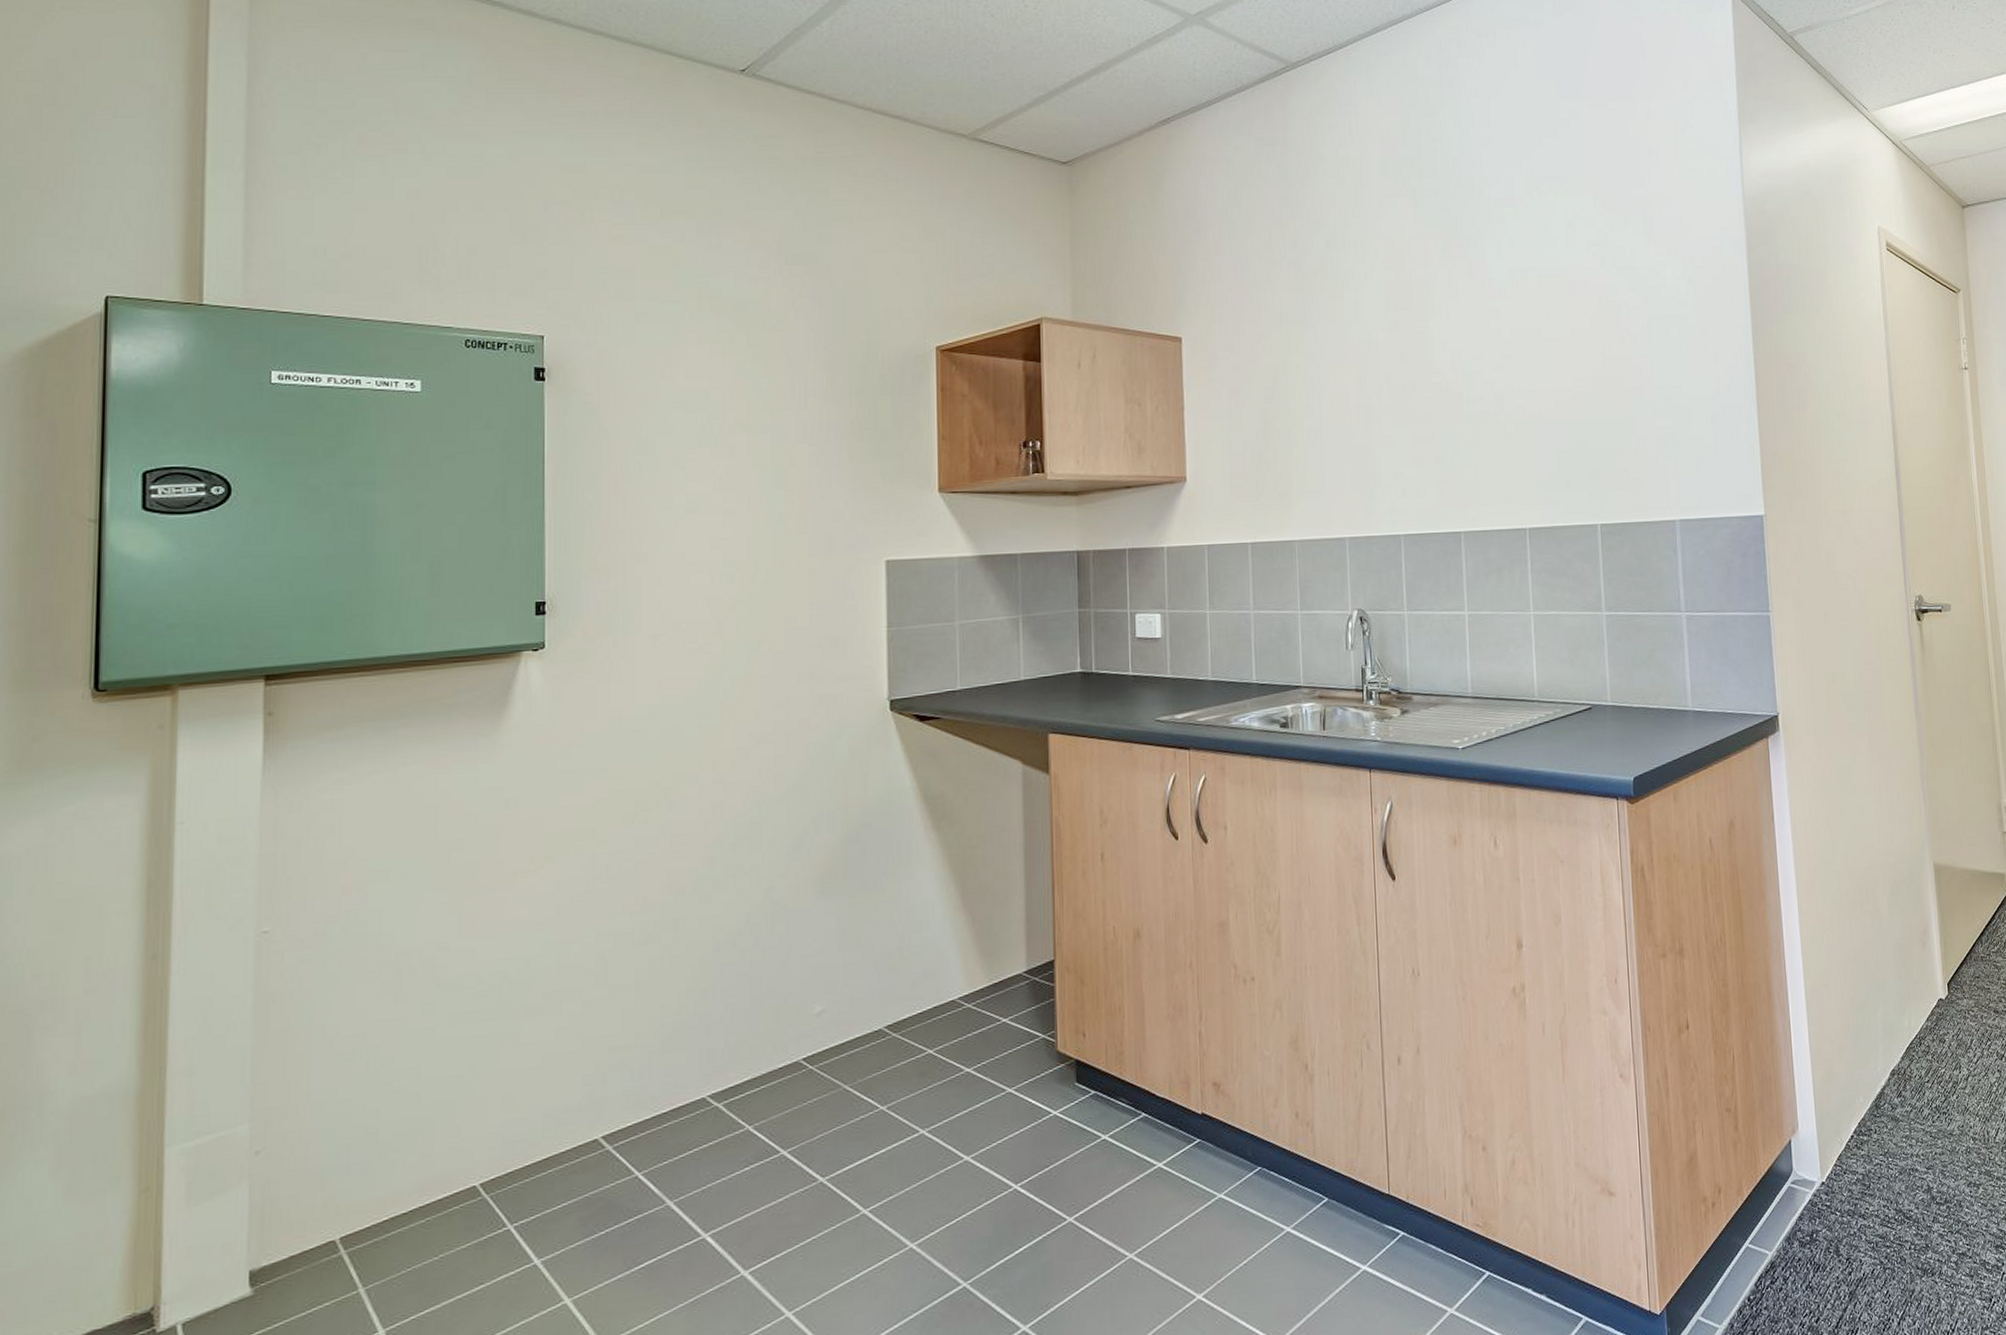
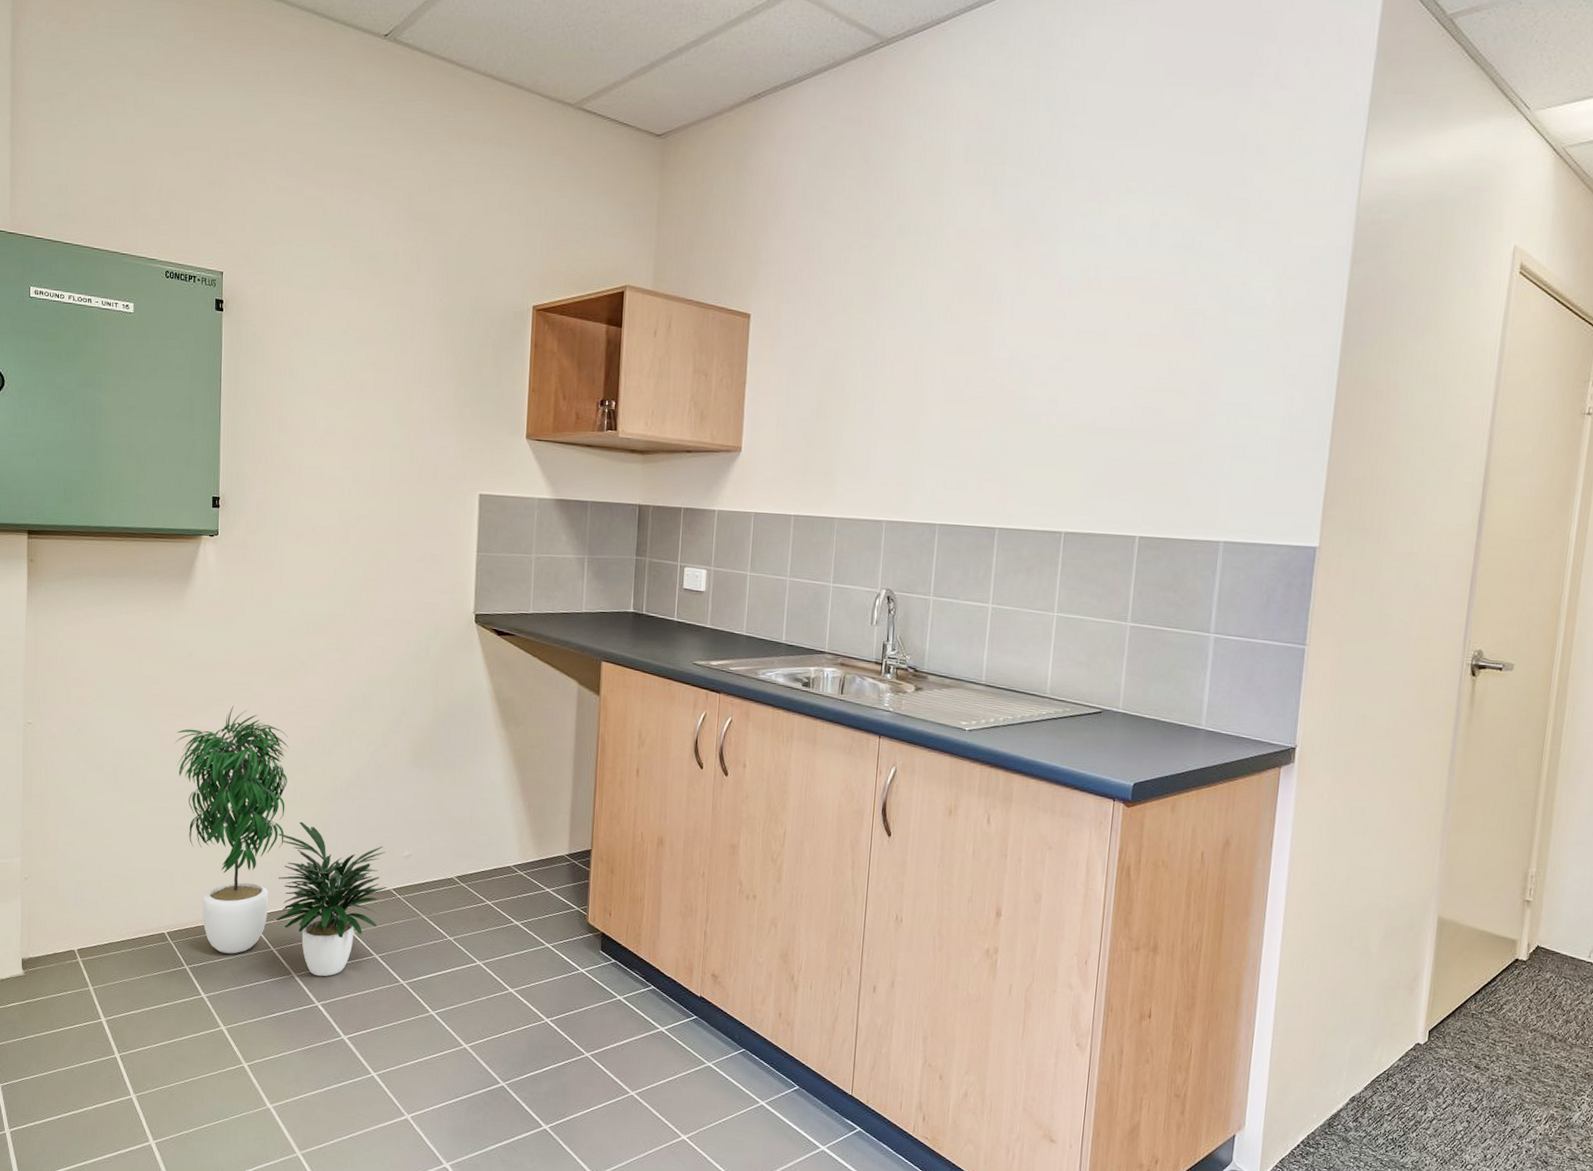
potted plant: none [487,859,794,1198] -> present [174,704,387,977]

